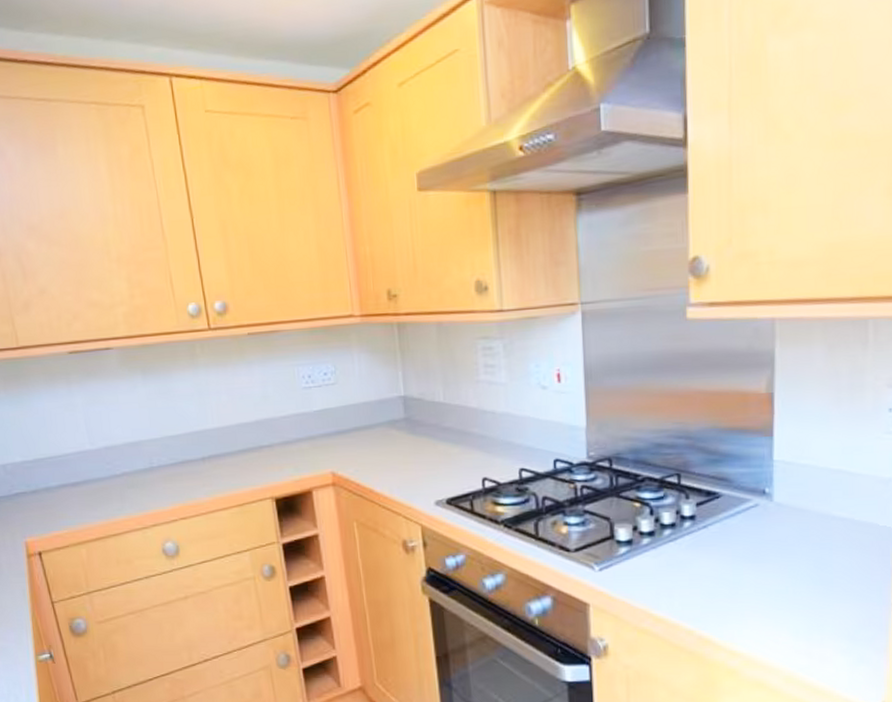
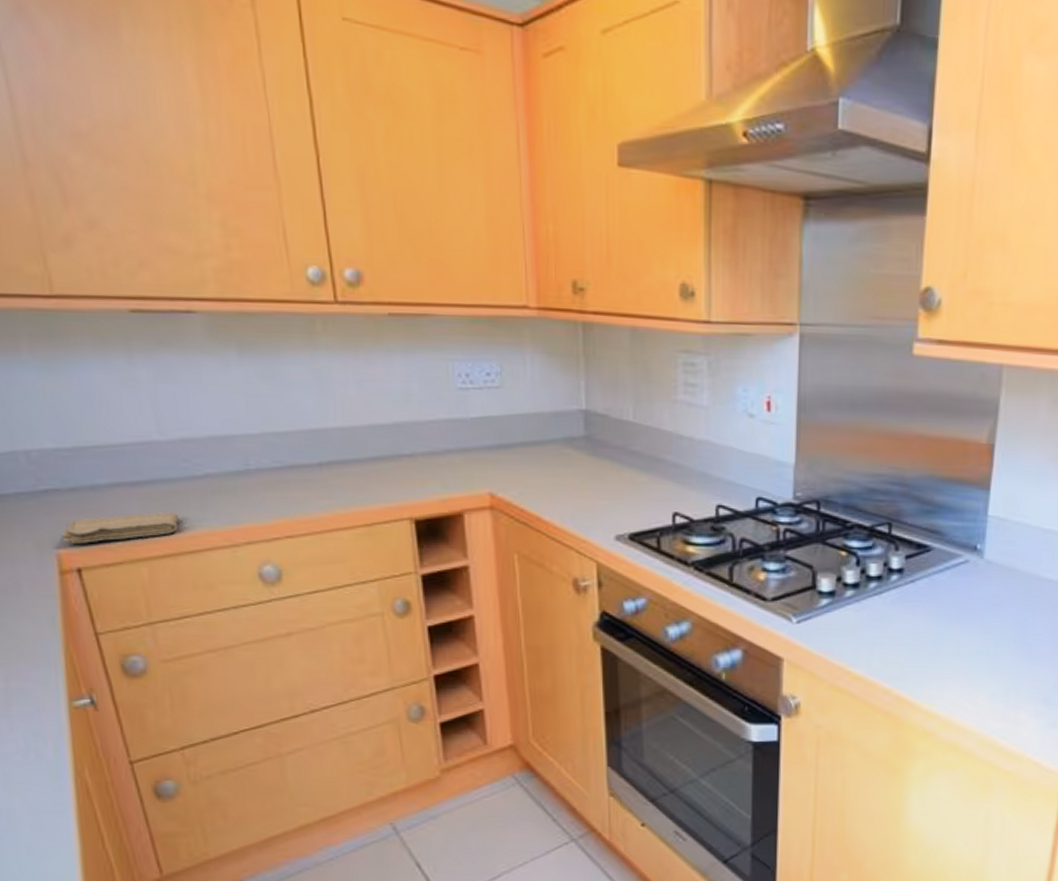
washcloth: none [27,505,106,533] -> present [61,512,179,544]

